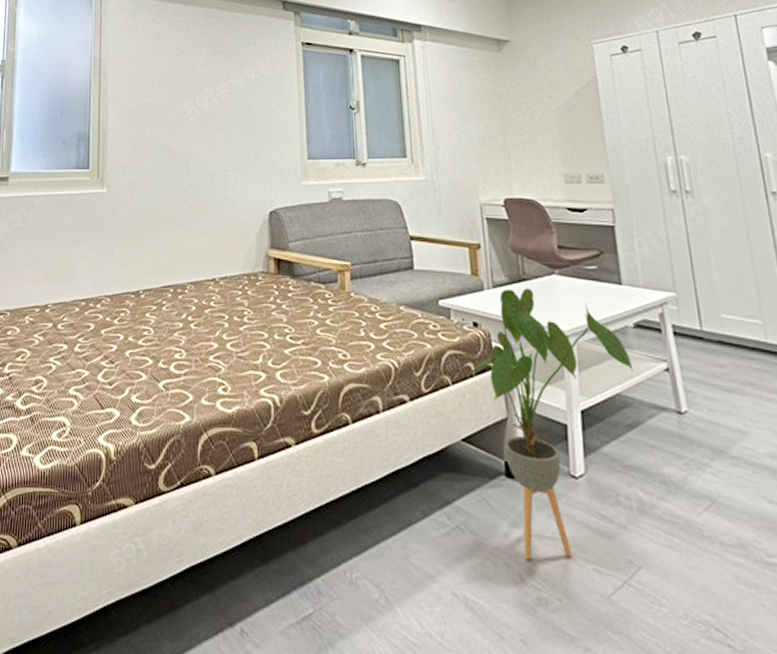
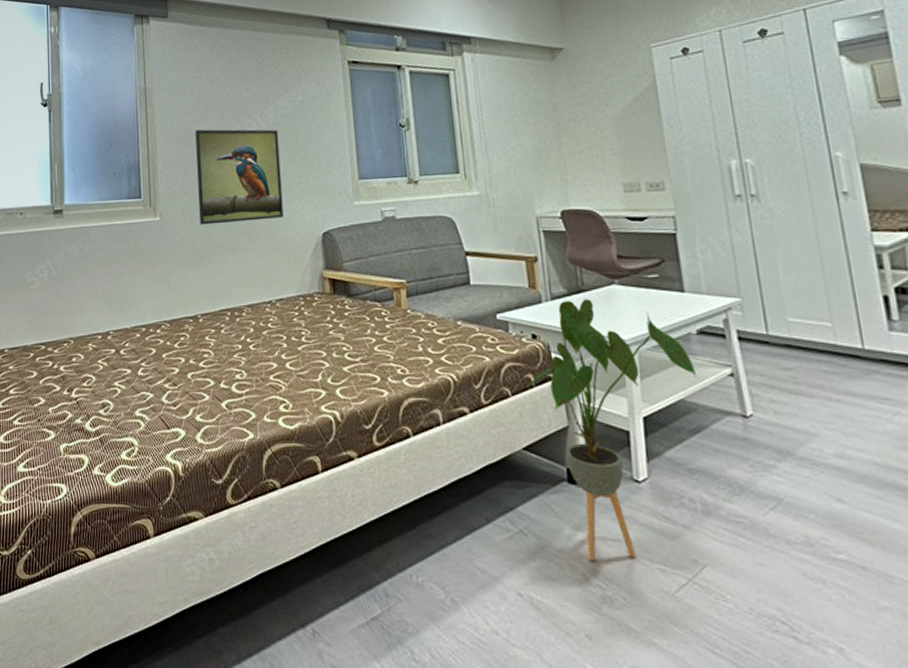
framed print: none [147,102,232,198] -> present [195,129,284,225]

